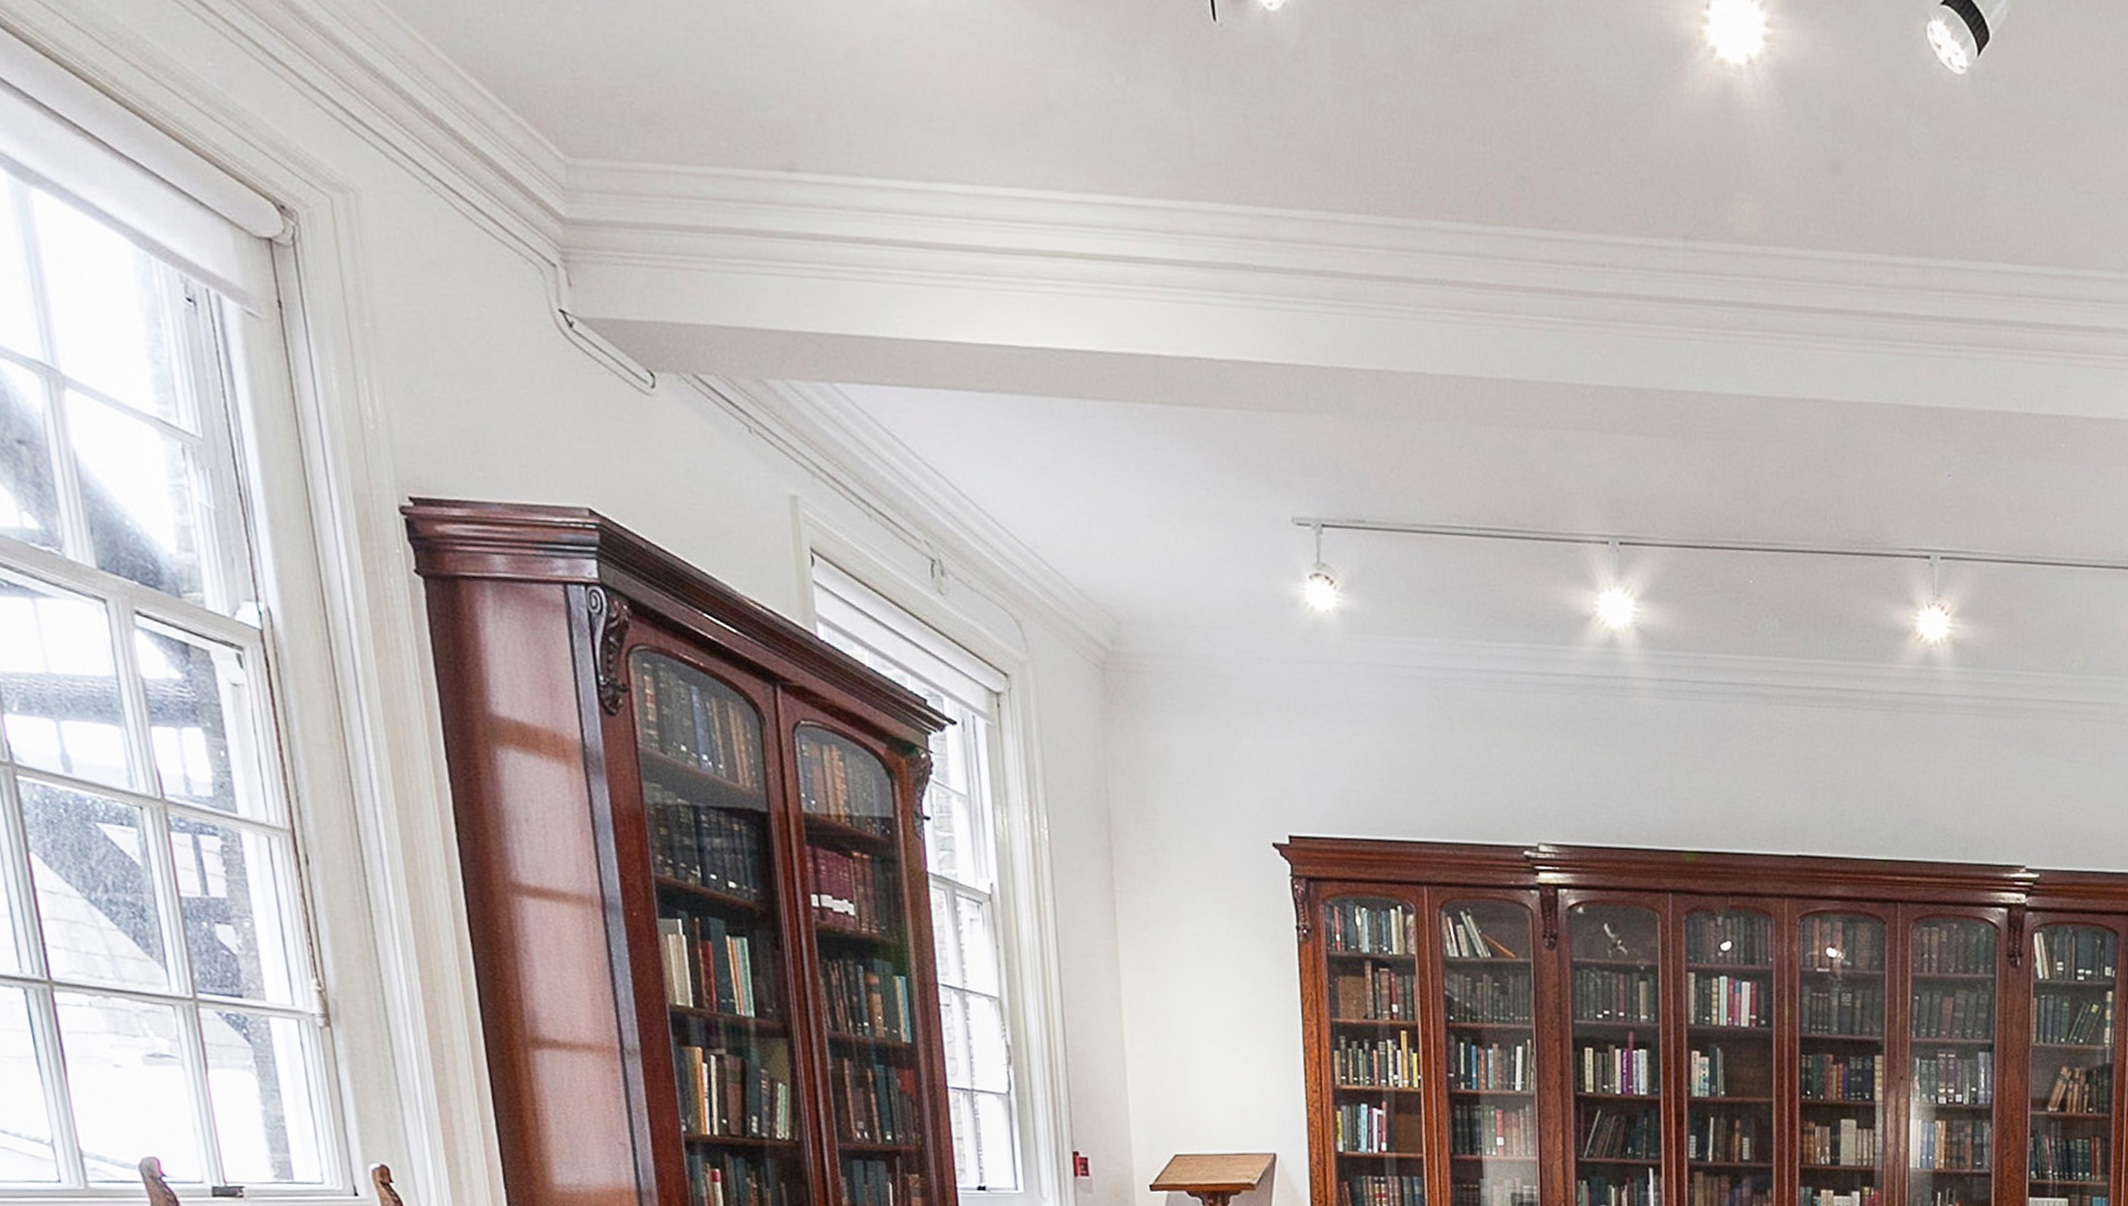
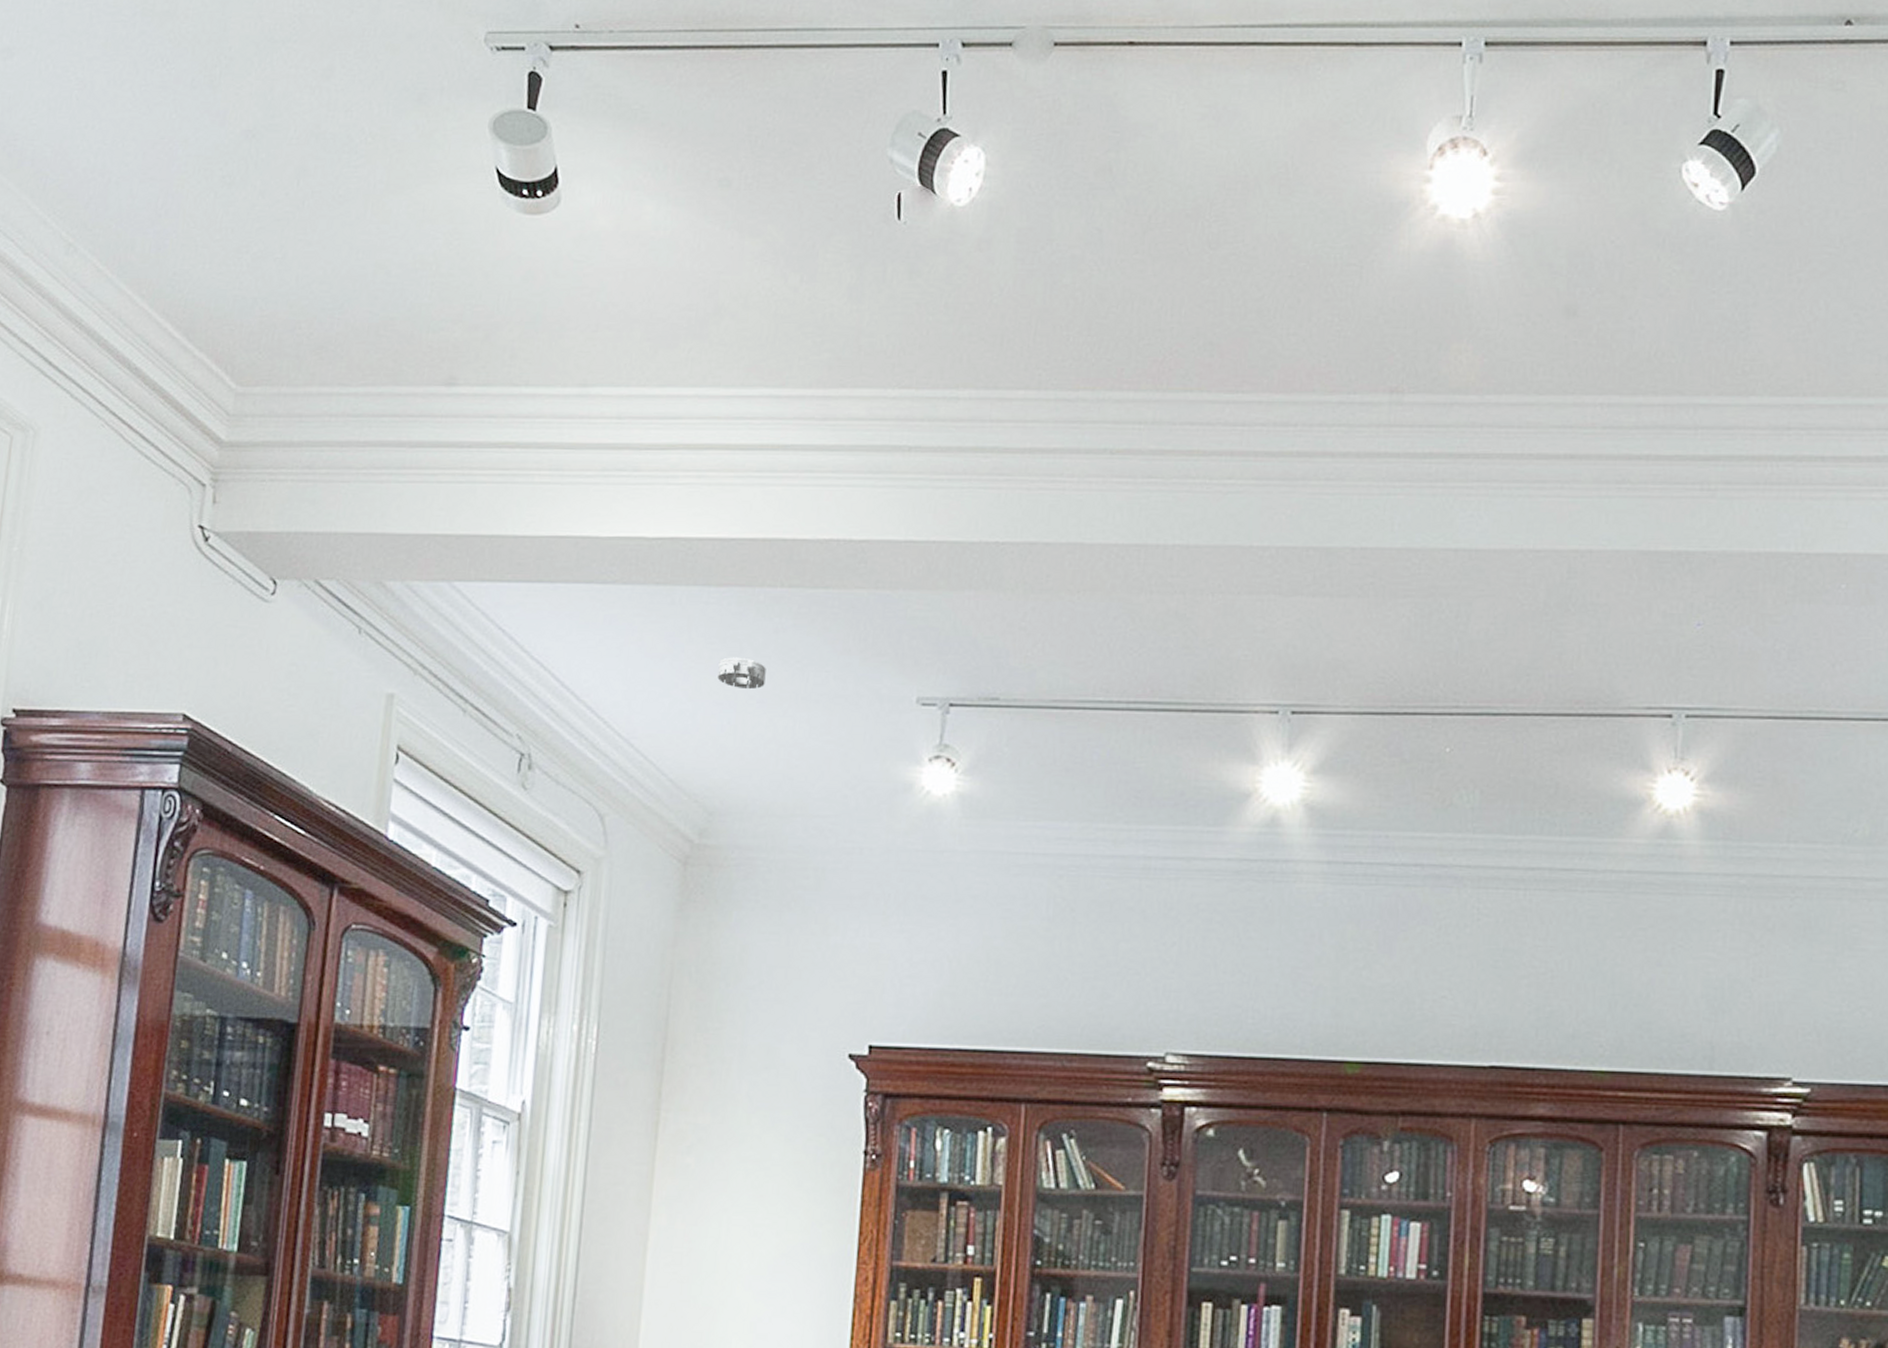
smoke detector: none [1105,471,1151,504] -> present [717,657,766,690]

